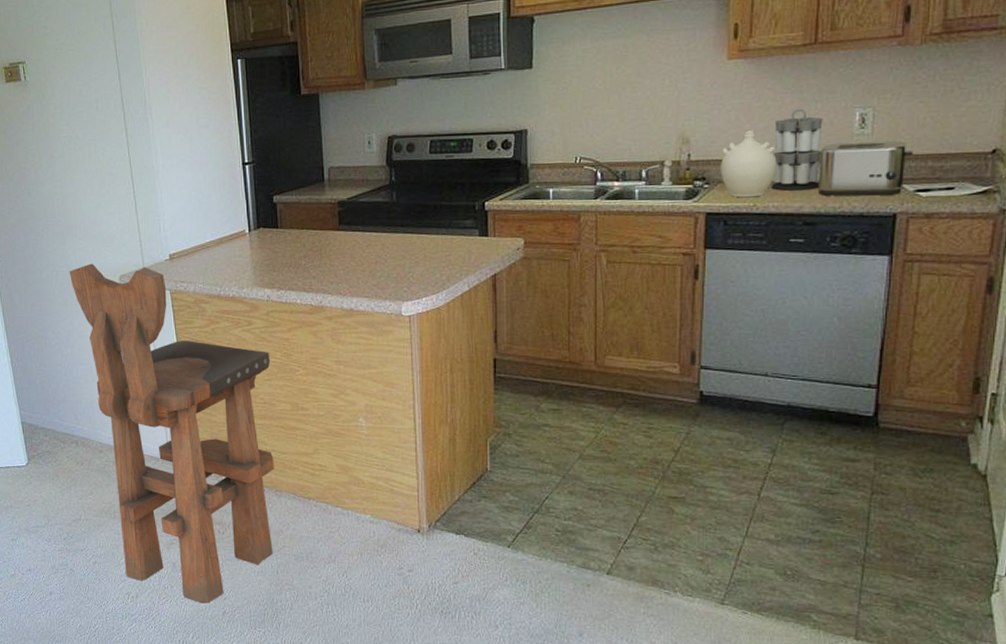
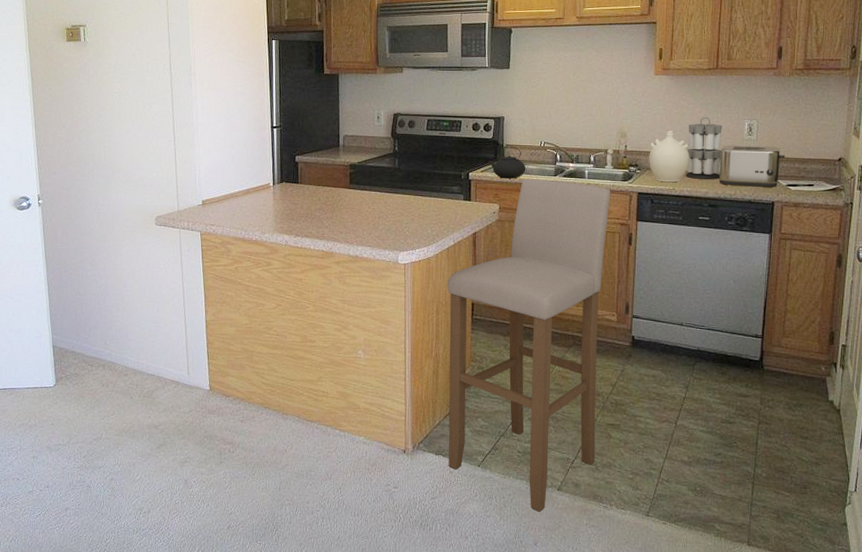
bar stool: present [69,263,274,604] -> none [110,204,285,518]
bar stool: none [462,204,670,599] -> present [447,179,611,512]
teakettle: none [508,165,557,206] -> present [488,146,526,179]

